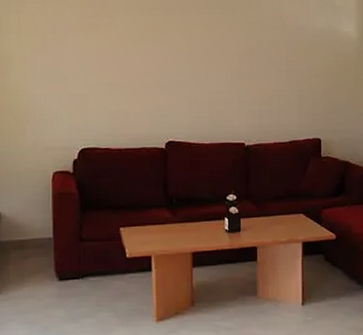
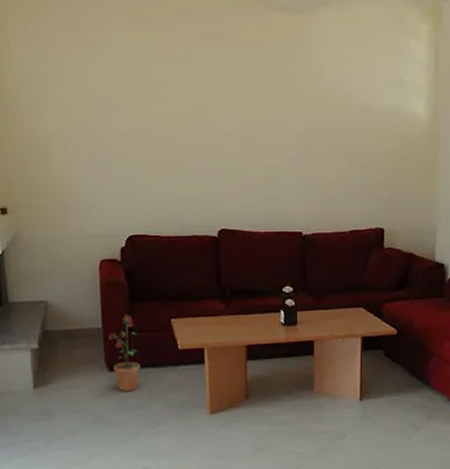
potted plant: none [59,223,89,300] -> present [108,314,140,391]

